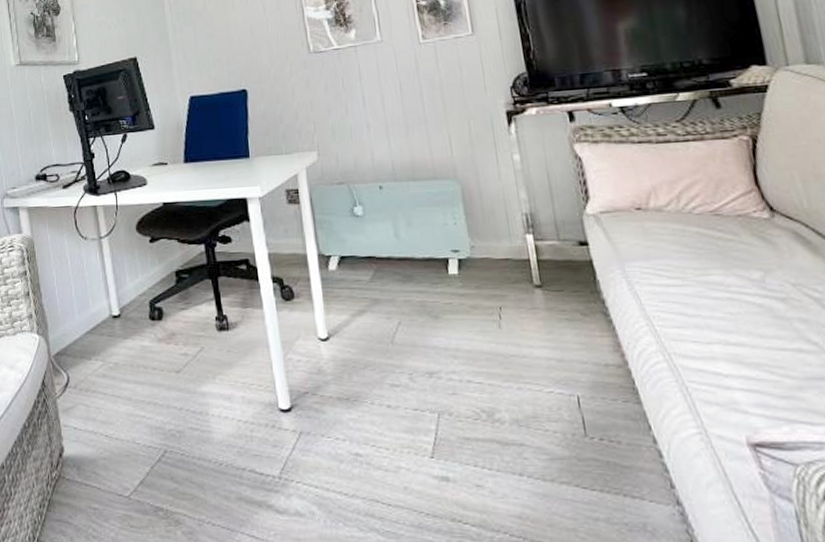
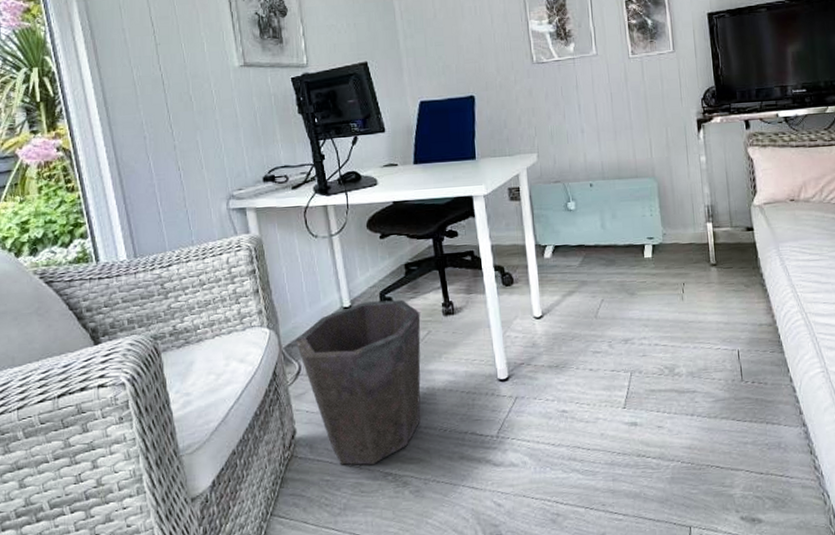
waste bin: none [64,310,194,495] -> present [295,299,421,465]

